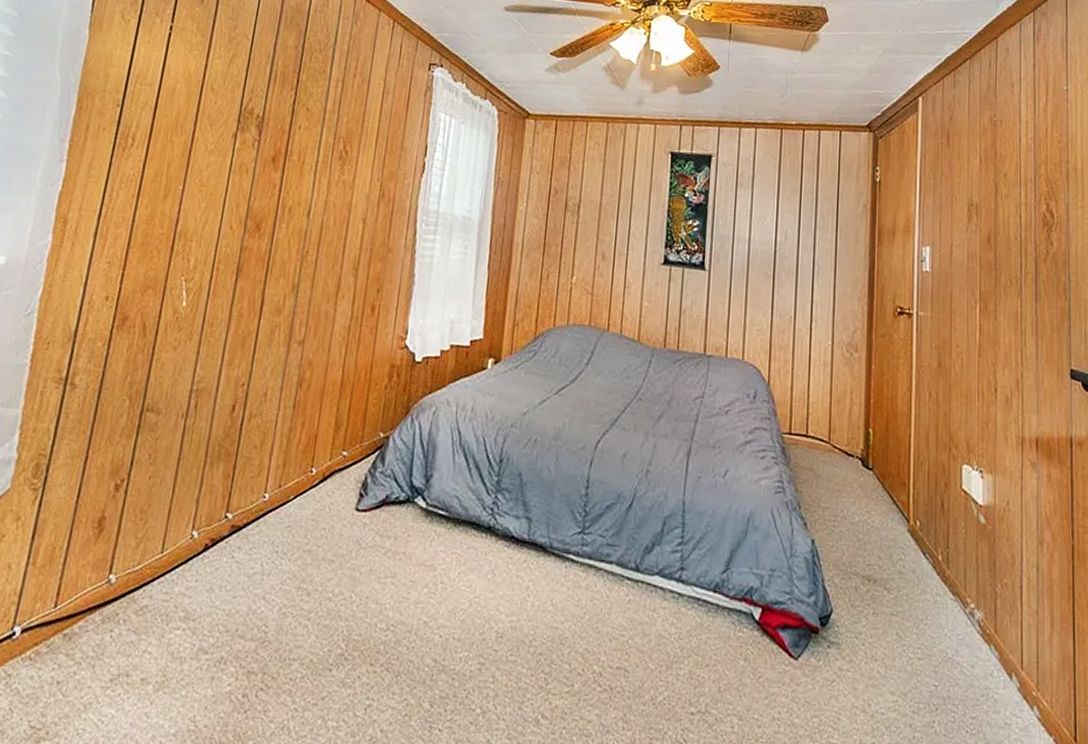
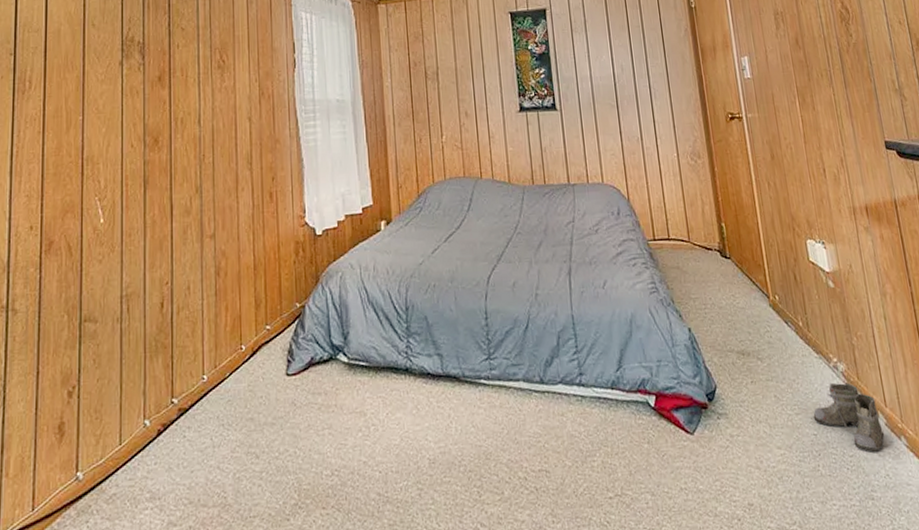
boots: none [937,630,1029,721] -> present [813,382,899,453]

